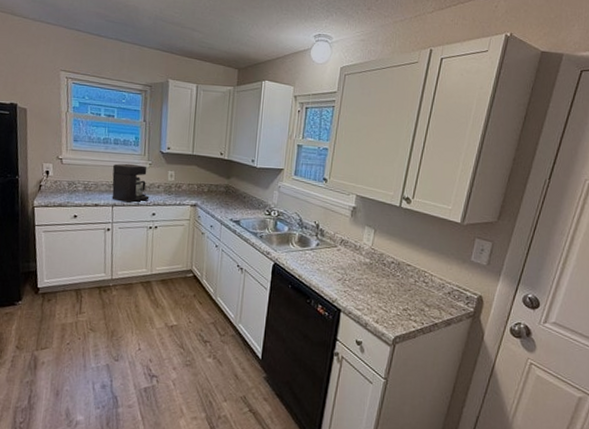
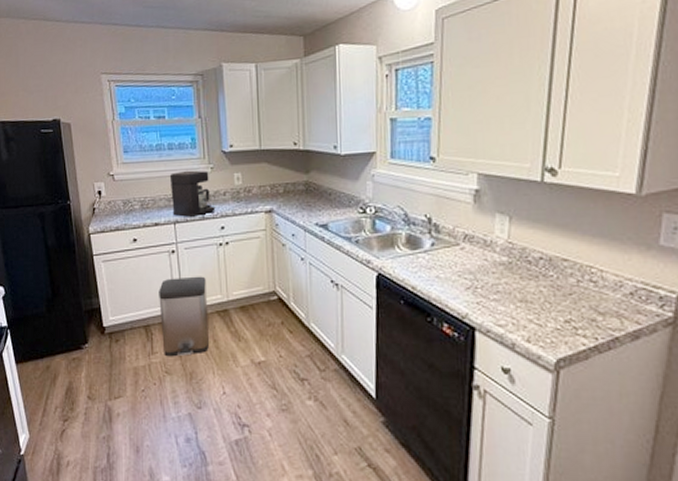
pedal bin: none [90,251,135,317] -> present [159,276,210,357]

